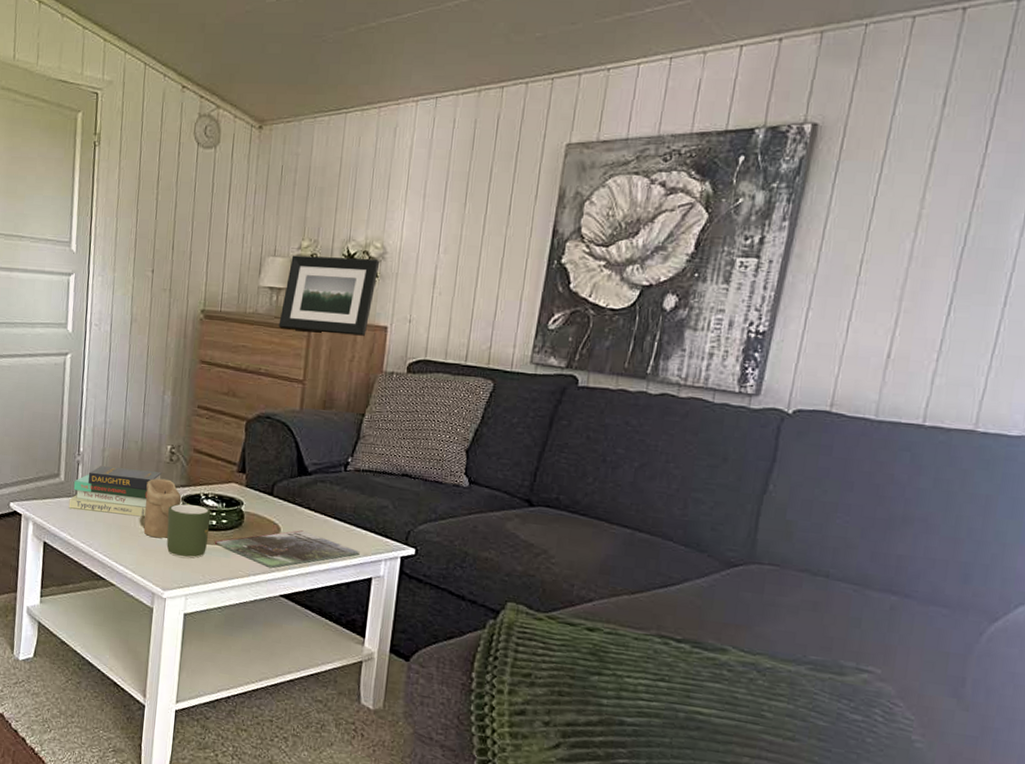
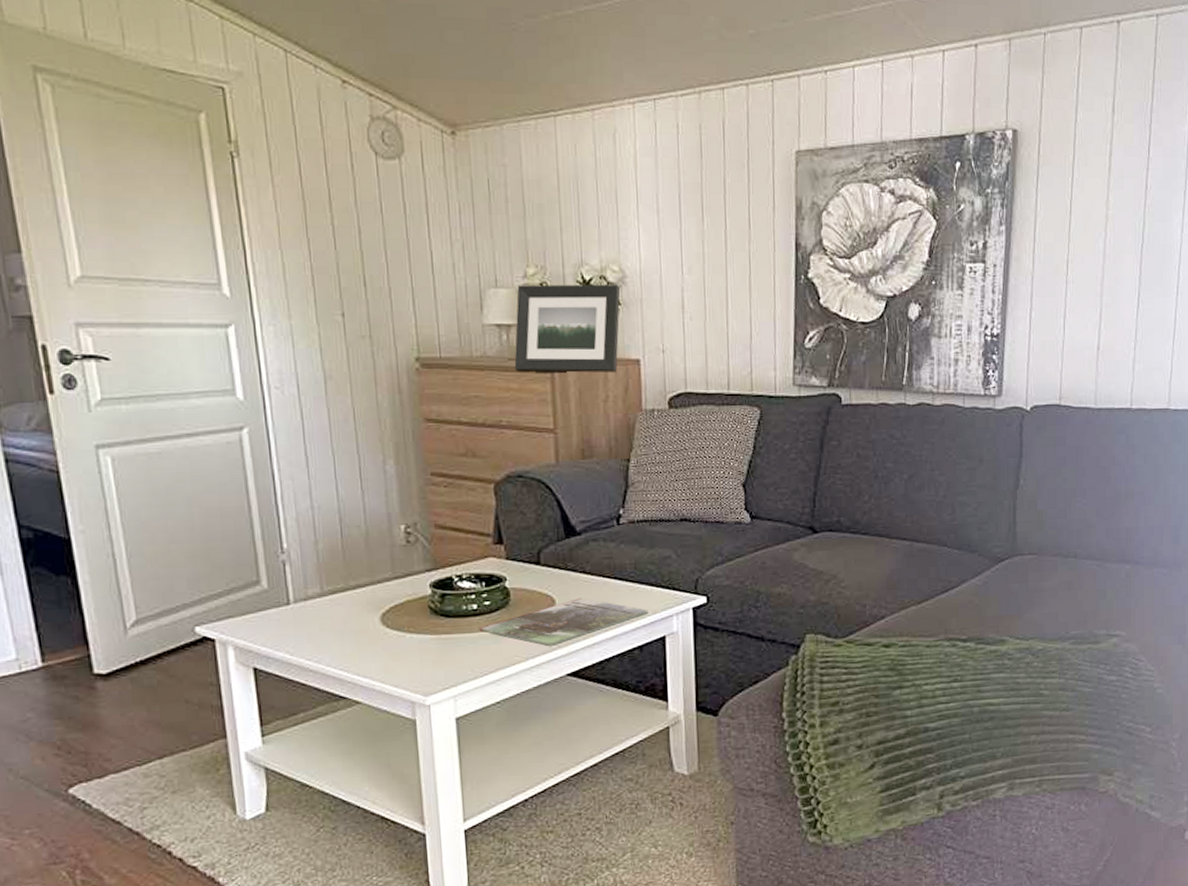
books: present [68,466,162,517] -> none [279,558,399,621]
candle: present [143,478,182,539] -> none [381,565,430,637]
mug: present [166,503,211,559] -> none [414,589,471,655]

